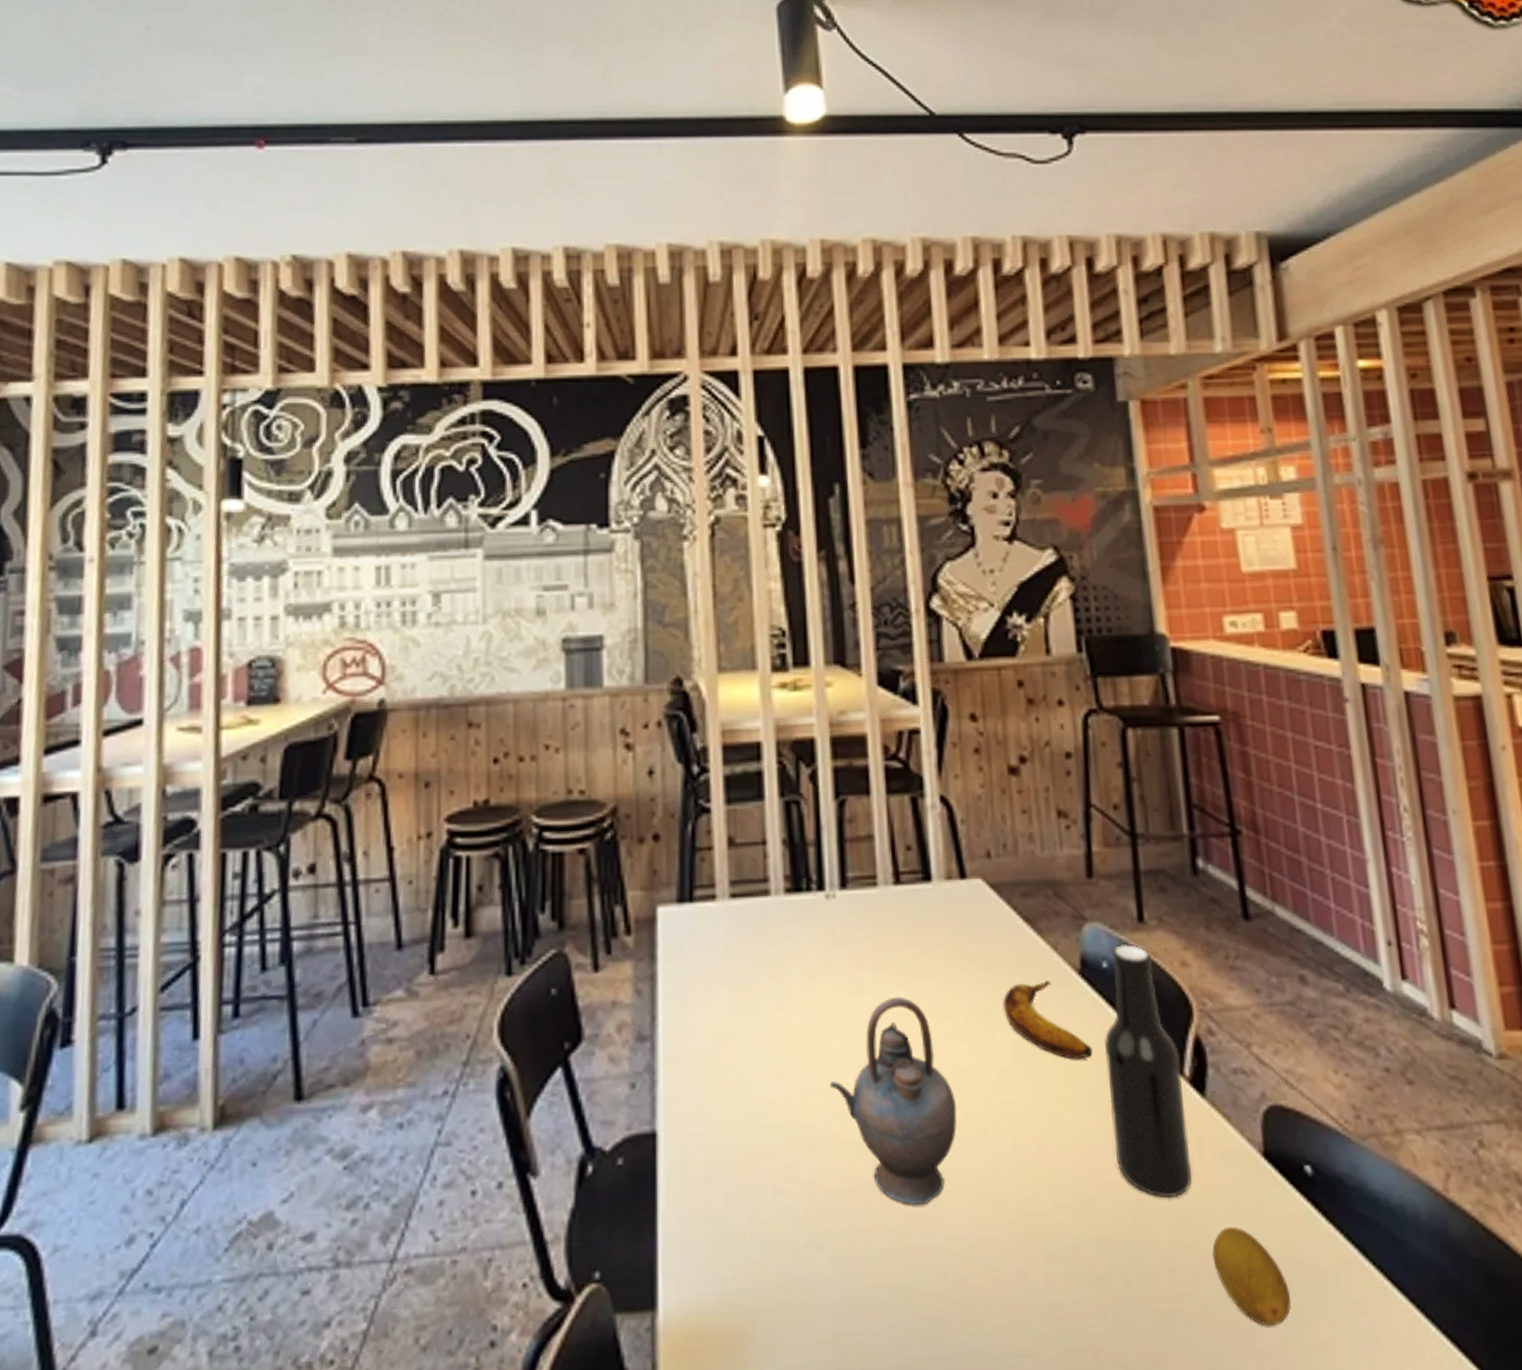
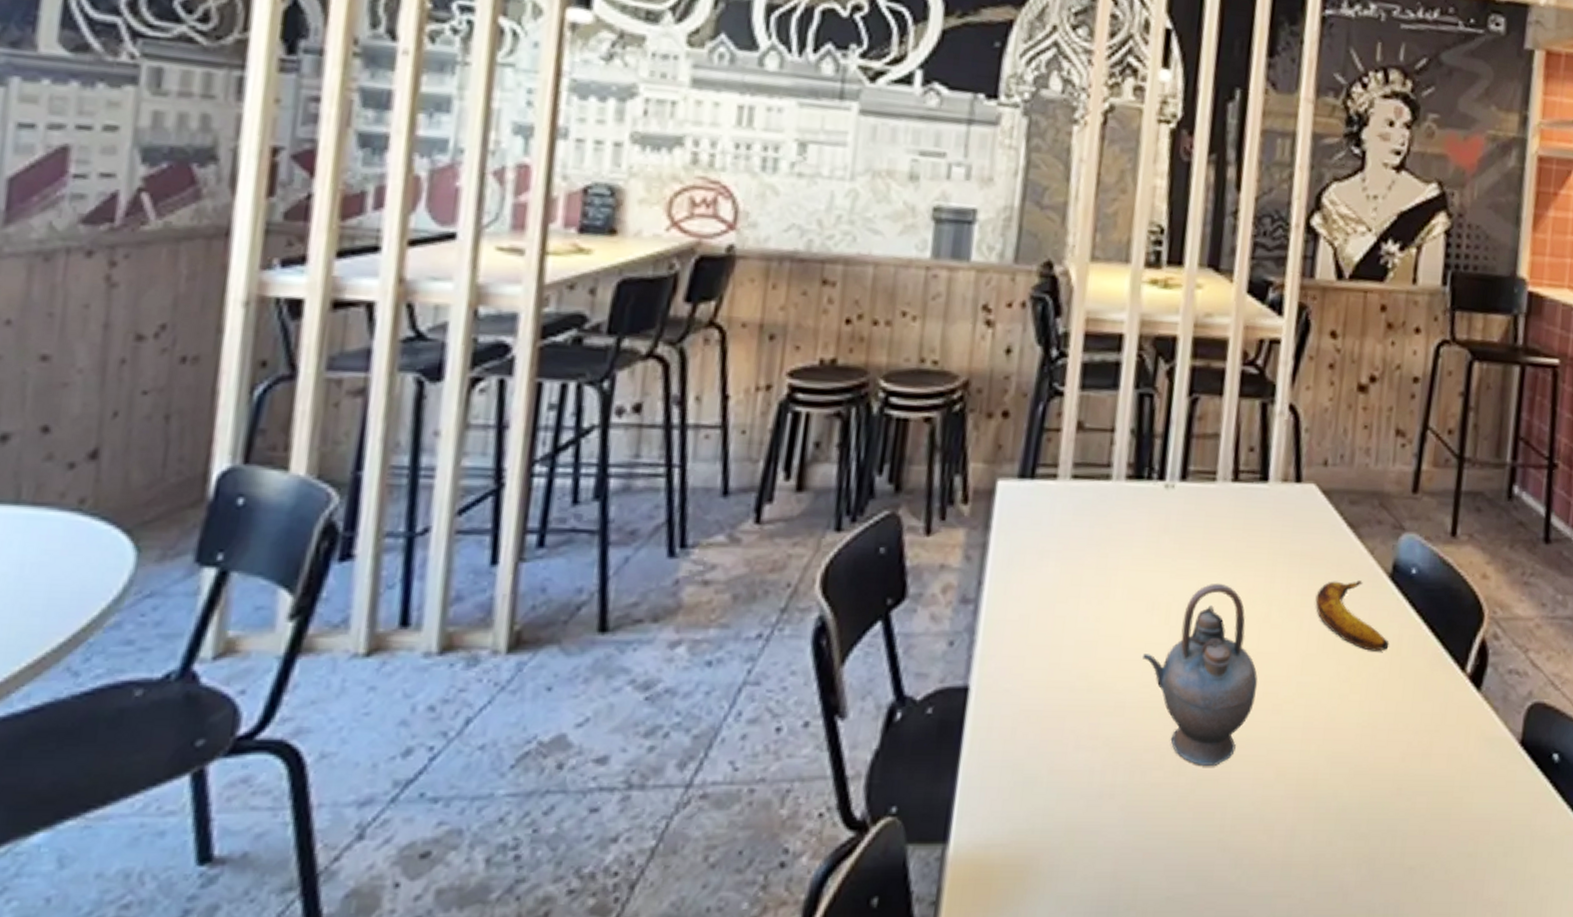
beer bottle: present [1104,943,1192,1198] -> none [1393,554,1466,773]
fruit: present [1212,1226,1291,1327] -> none [1460,799,1520,882]

